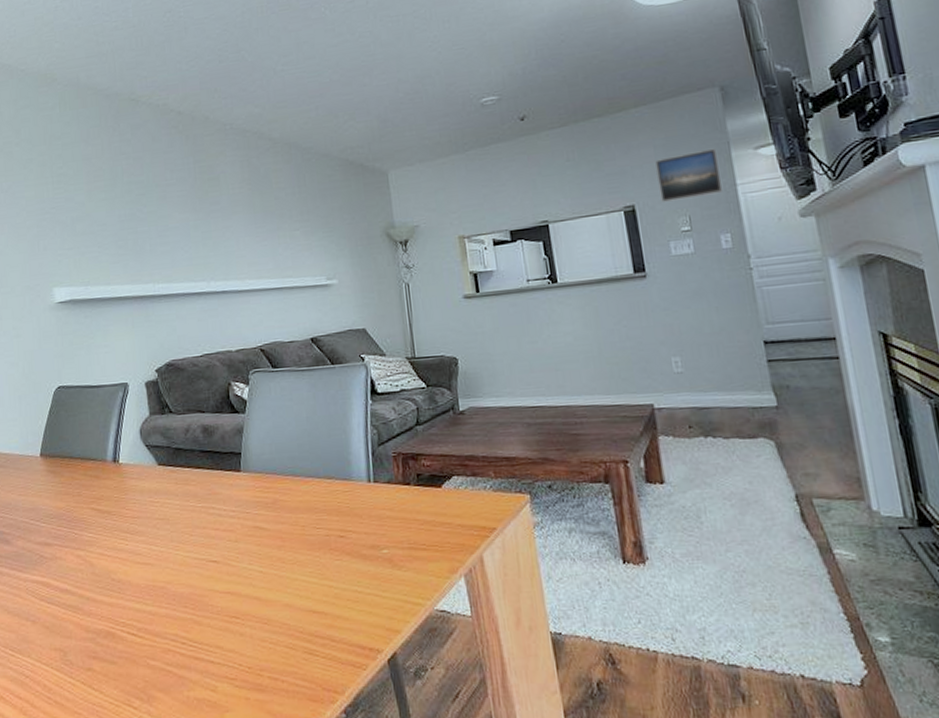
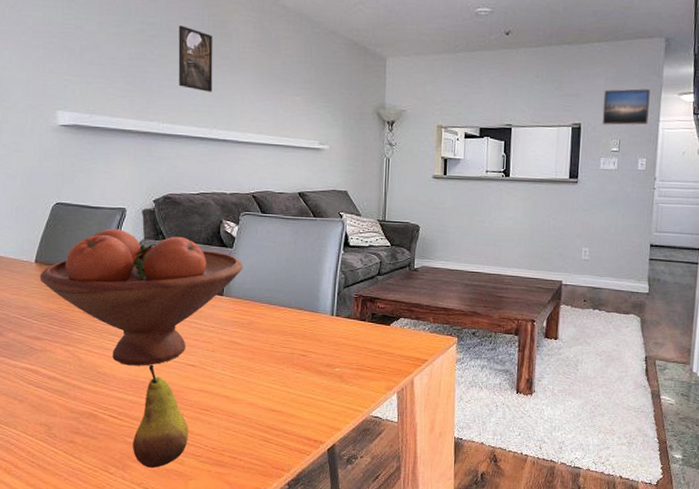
fruit bowl: none [45,407,259,568] -> present [39,228,243,366]
fruit: none [156,564,219,698] -> present [133,364,188,468]
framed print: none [165,178,206,243] -> present [178,25,213,92]

